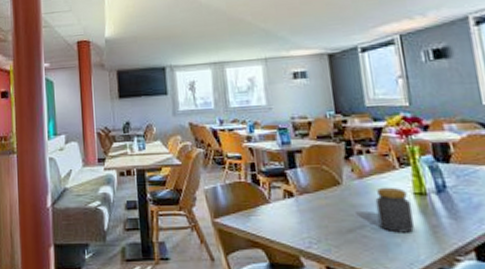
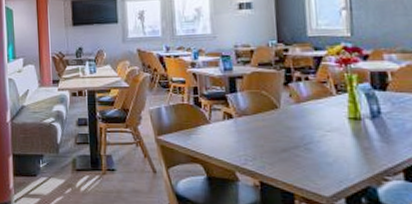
jar: present [375,187,414,233] -> none [310,111,347,154]

